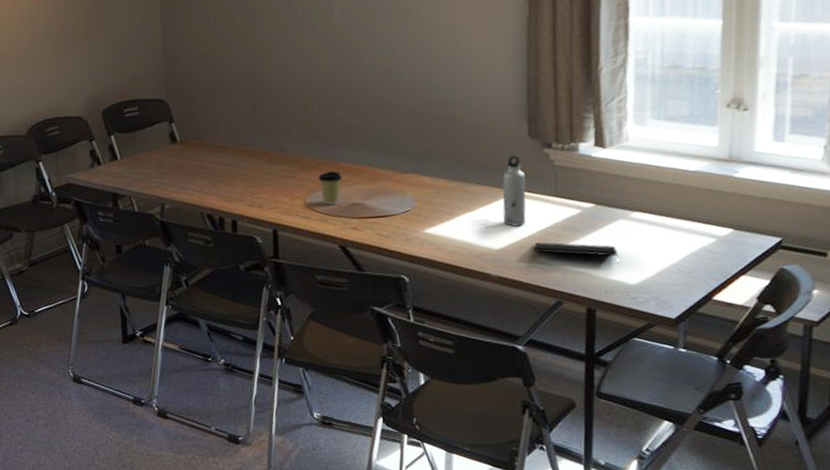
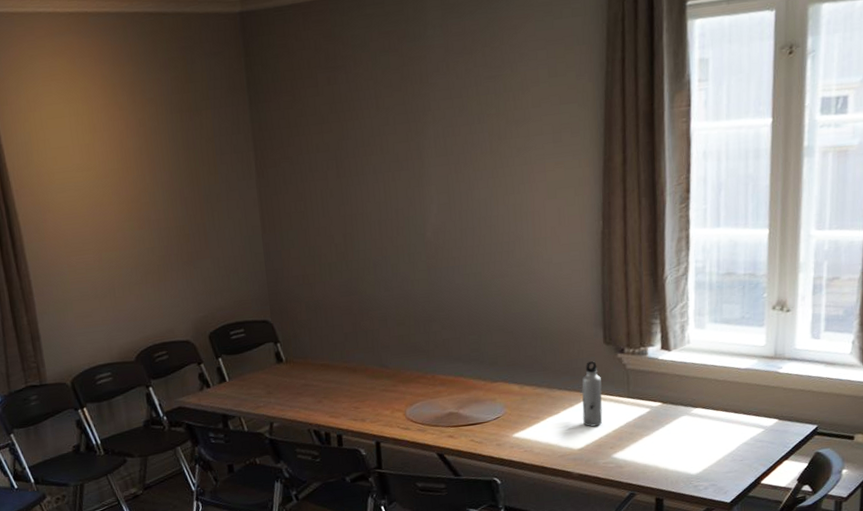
coffee cup: present [318,171,342,205] -> none [416,383,438,416]
notepad: present [534,242,620,264] -> none [610,440,683,456]

